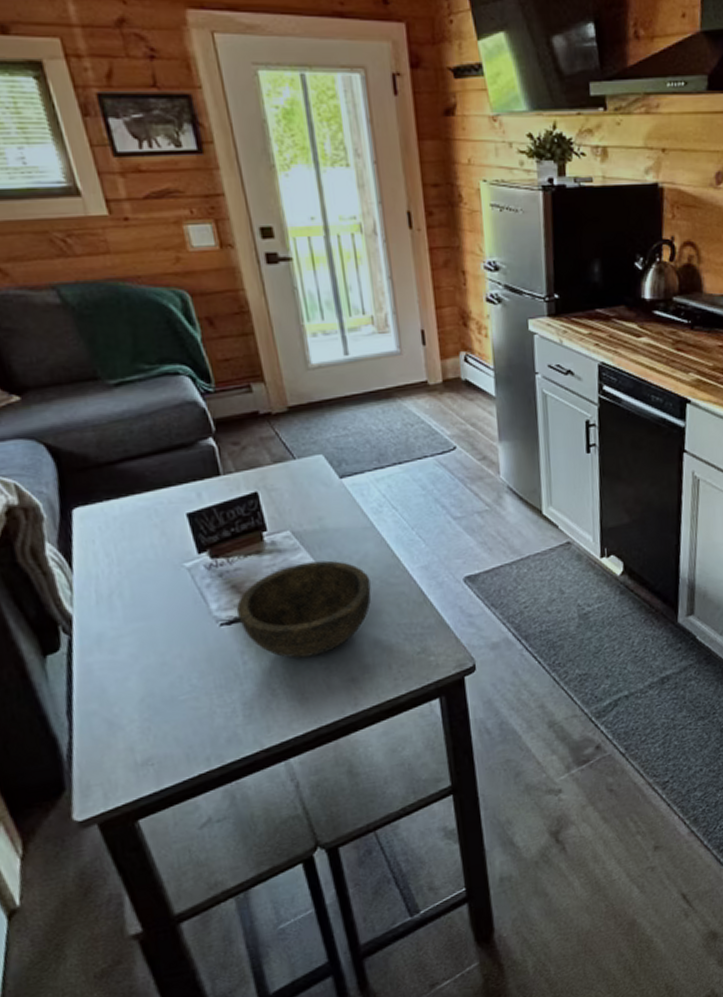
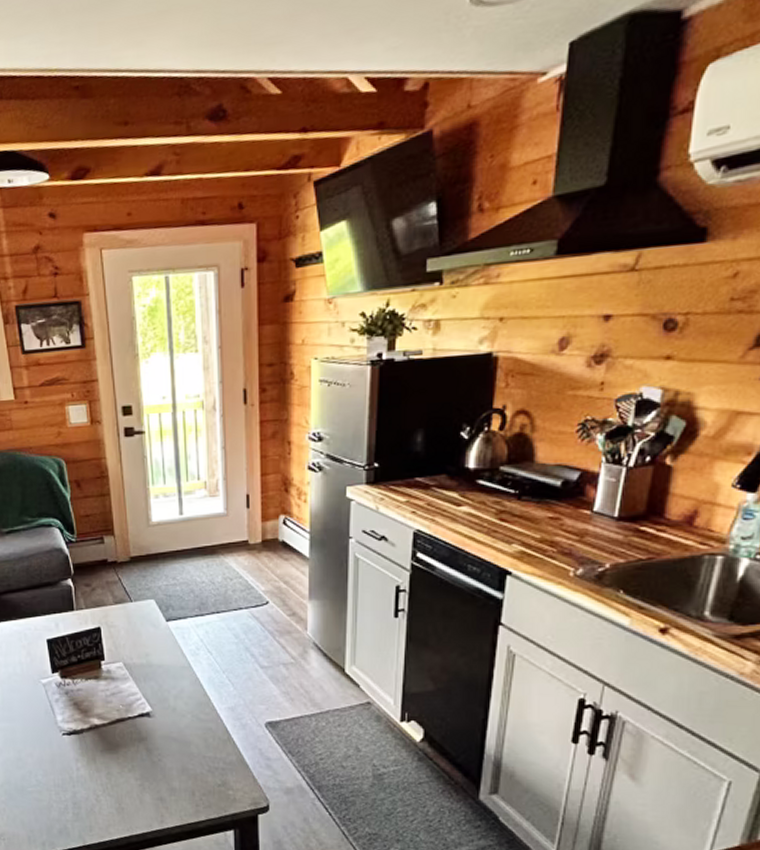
bowl: present [236,560,372,658] -> none [75,691,183,773]

